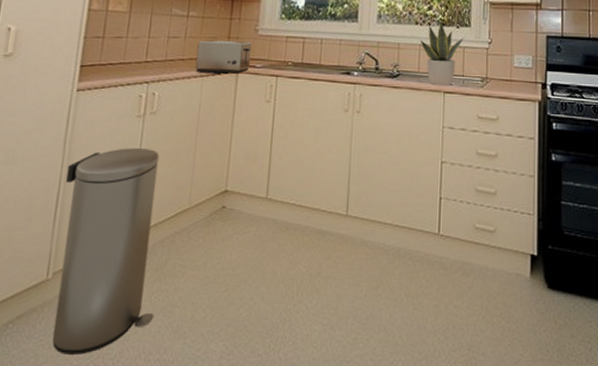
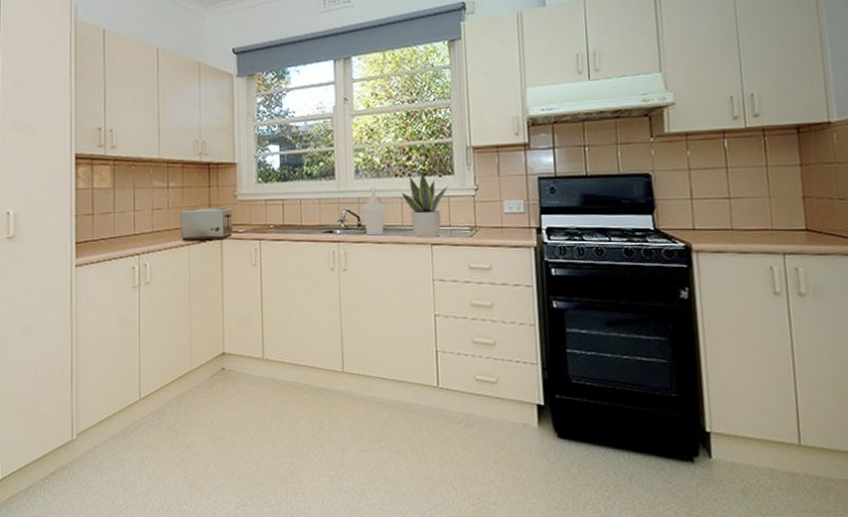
pedal bin: present [52,148,160,355] -> none [77,317,171,506]
soap bottle: none [381,33,403,80] -> present [362,188,385,236]

